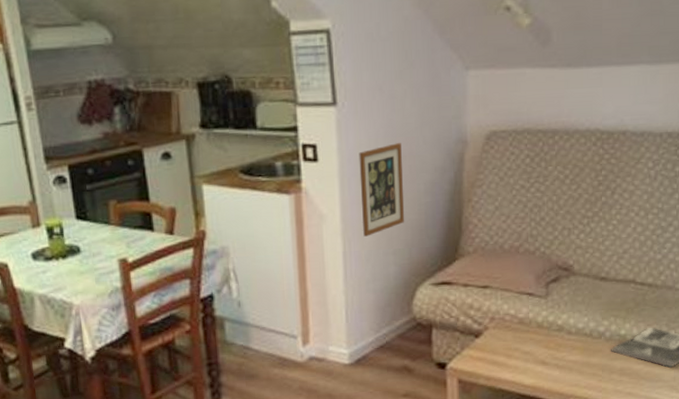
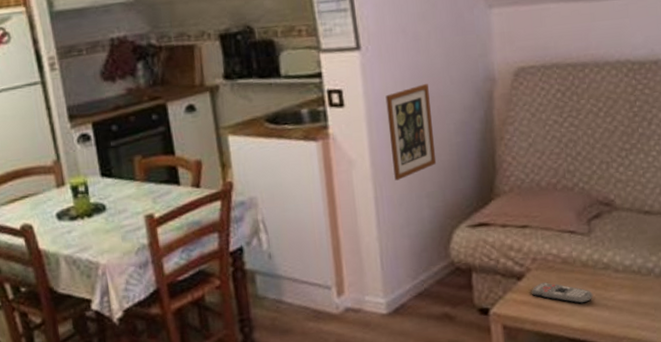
remote control: none [487,341,546,362] -> present [531,282,593,304]

